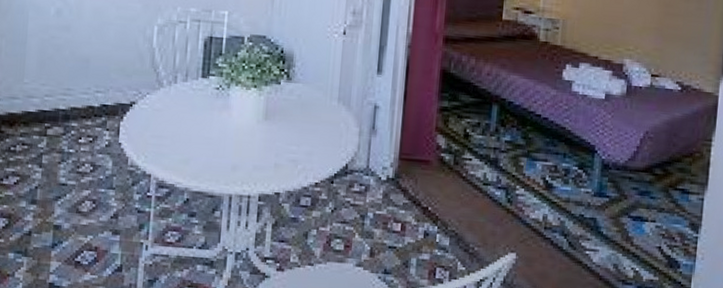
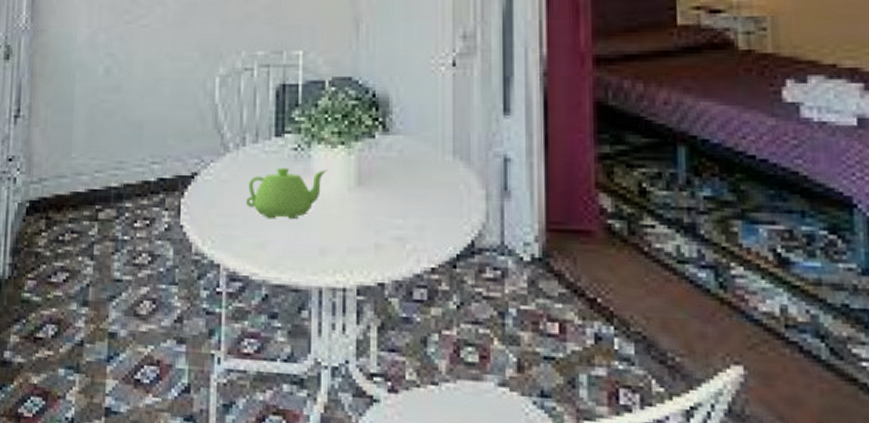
teapot: none [174,102,242,142] -> present [245,167,327,219]

